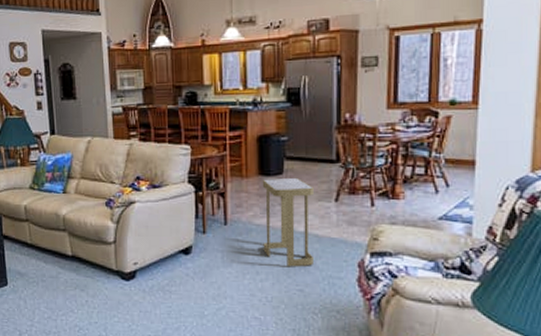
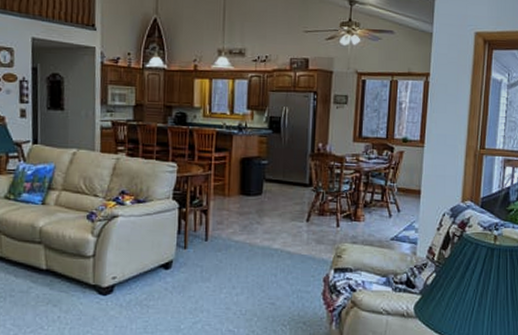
side table: present [262,177,314,267] -> none [240,198,288,282]

